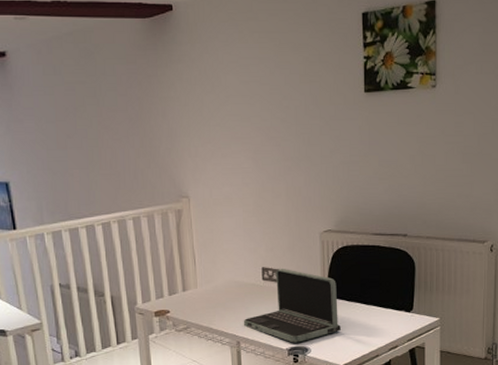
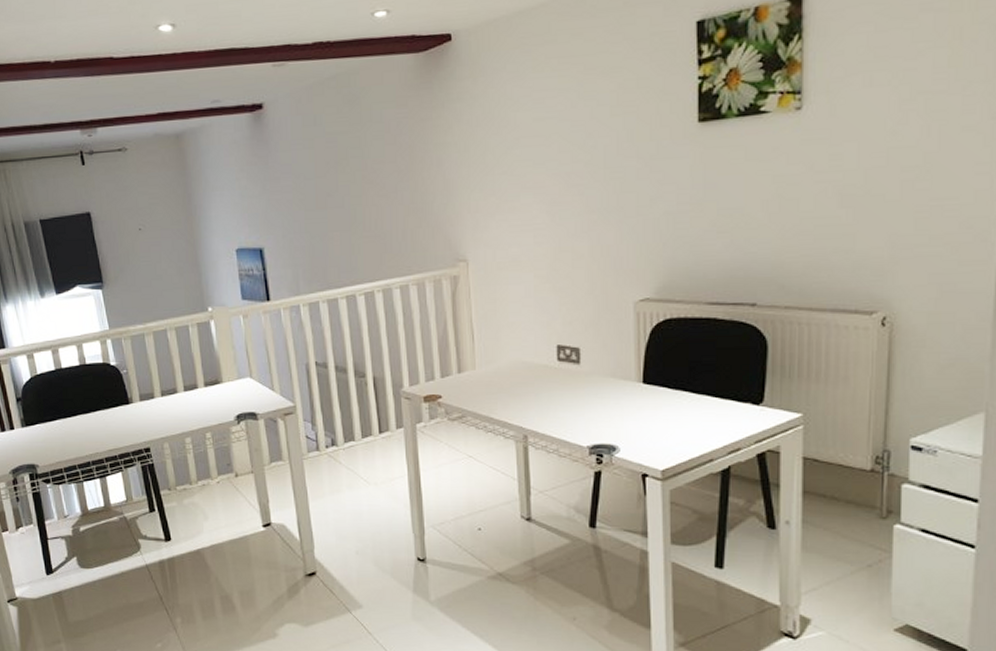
laptop: present [243,268,341,343] -> none [532,346,661,440]

